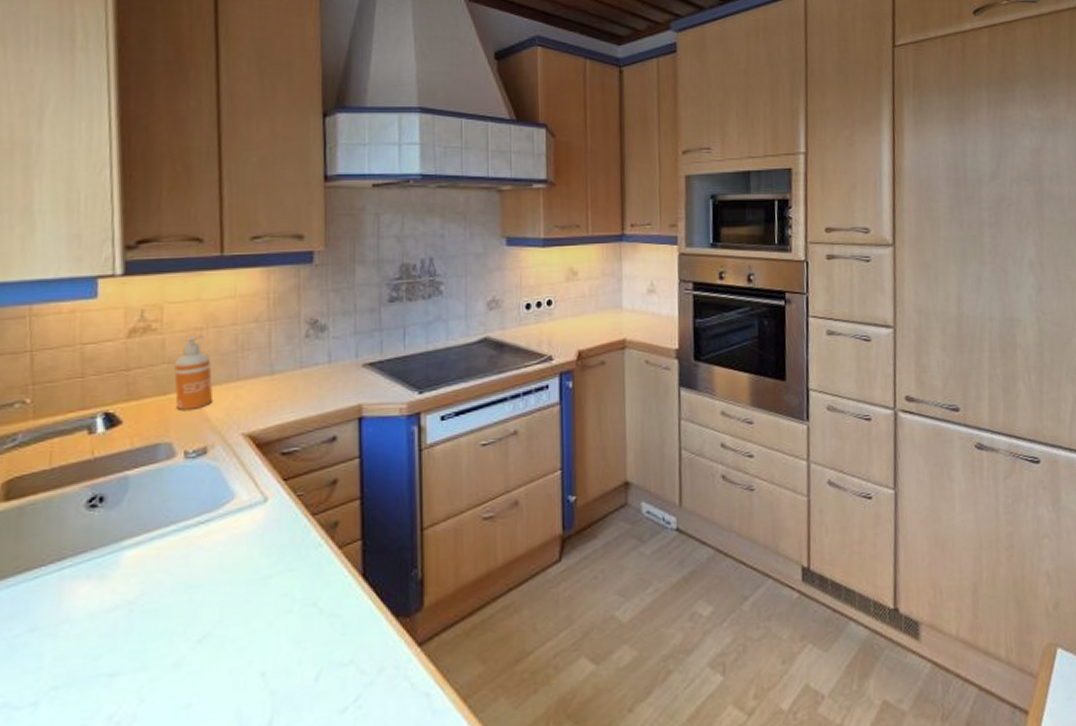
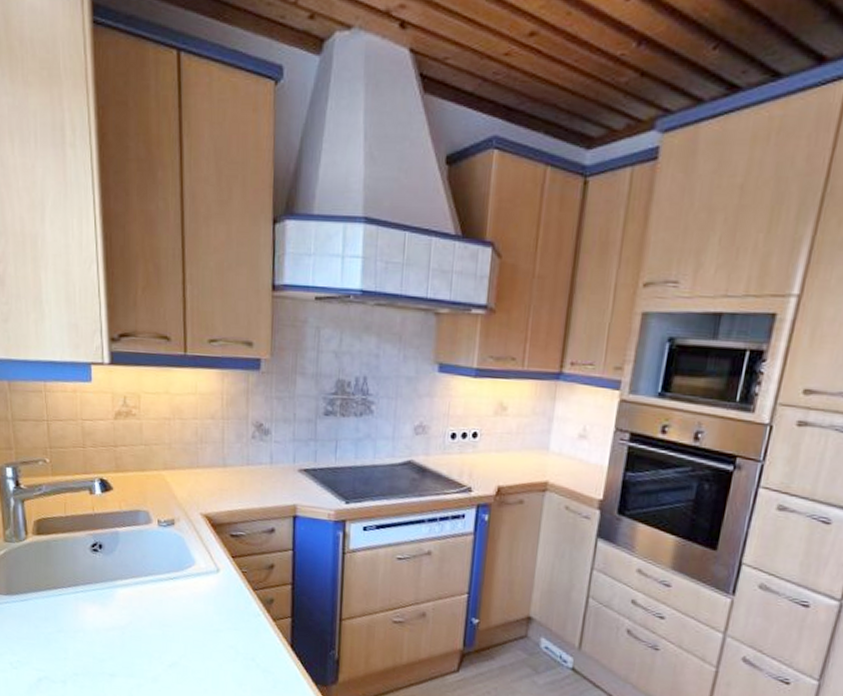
soap dispenser: present [174,335,213,412] -> none [149,424,179,488]

